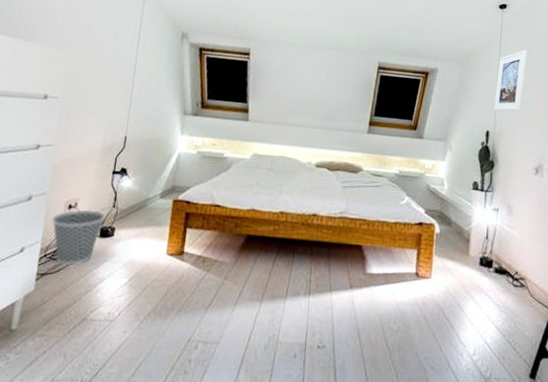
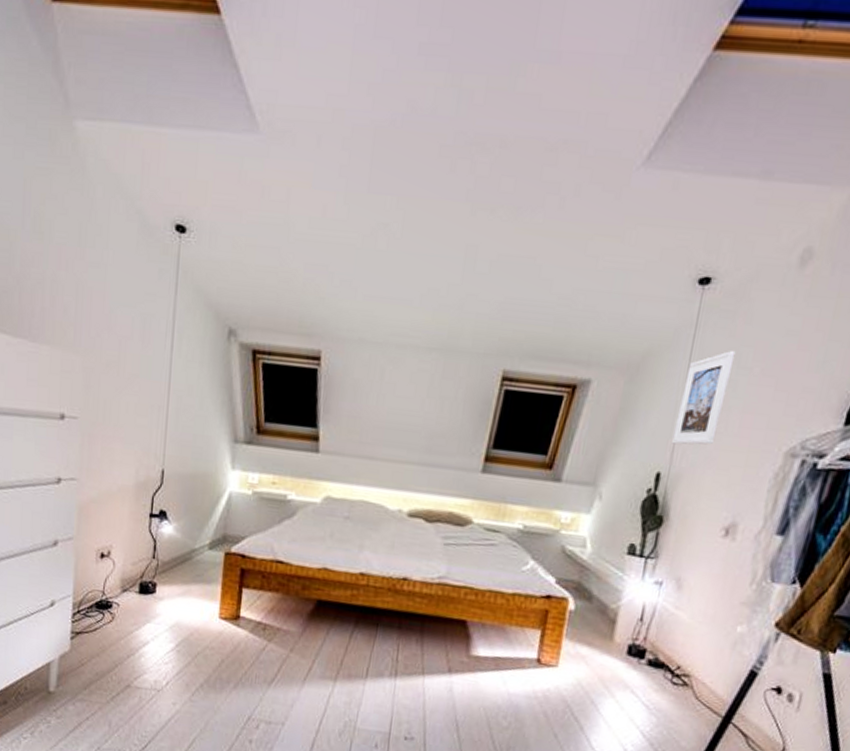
wastebasket: present [52,210,105,266] -> none [83,560,144,625]

